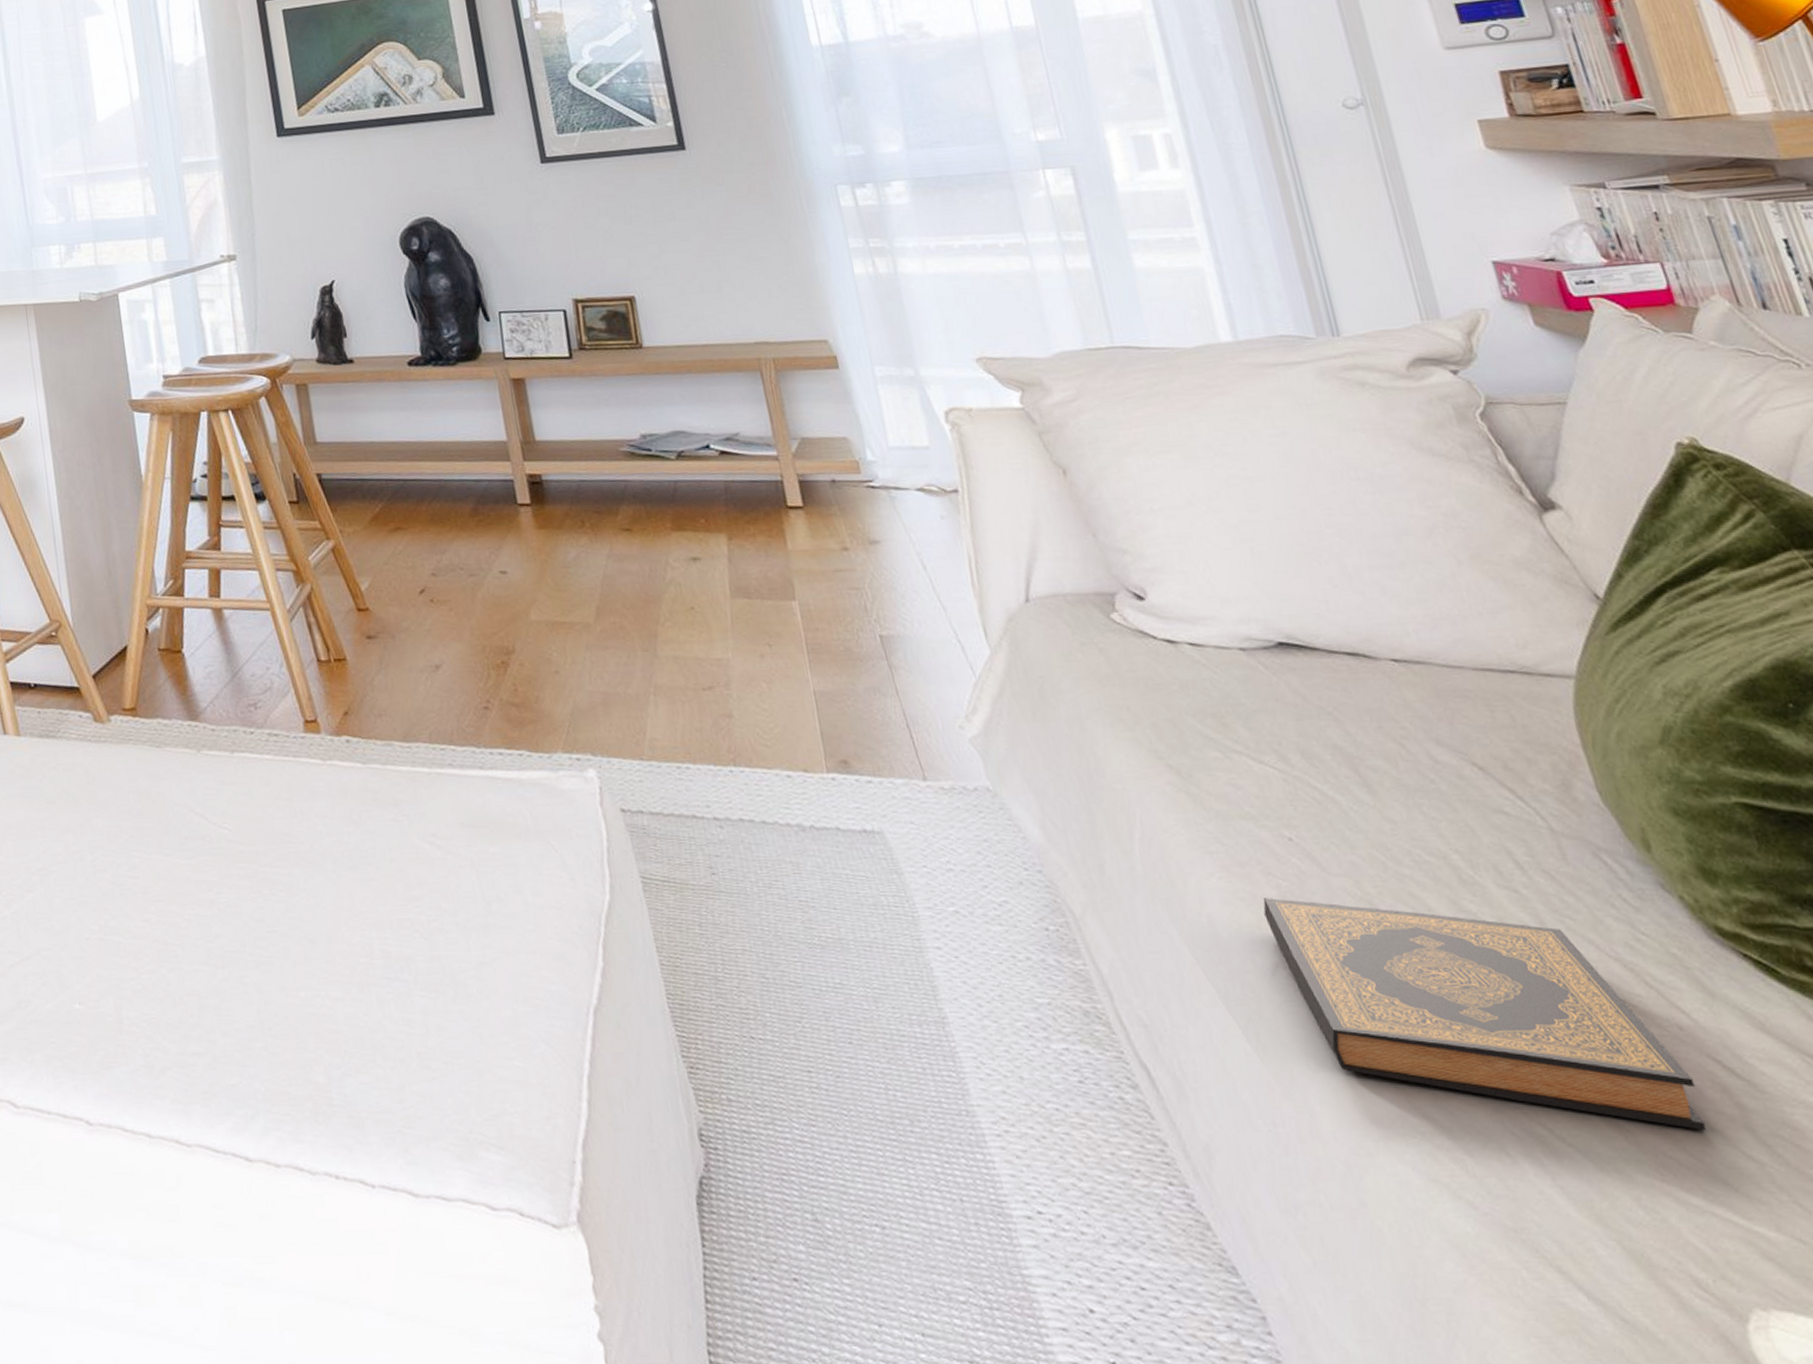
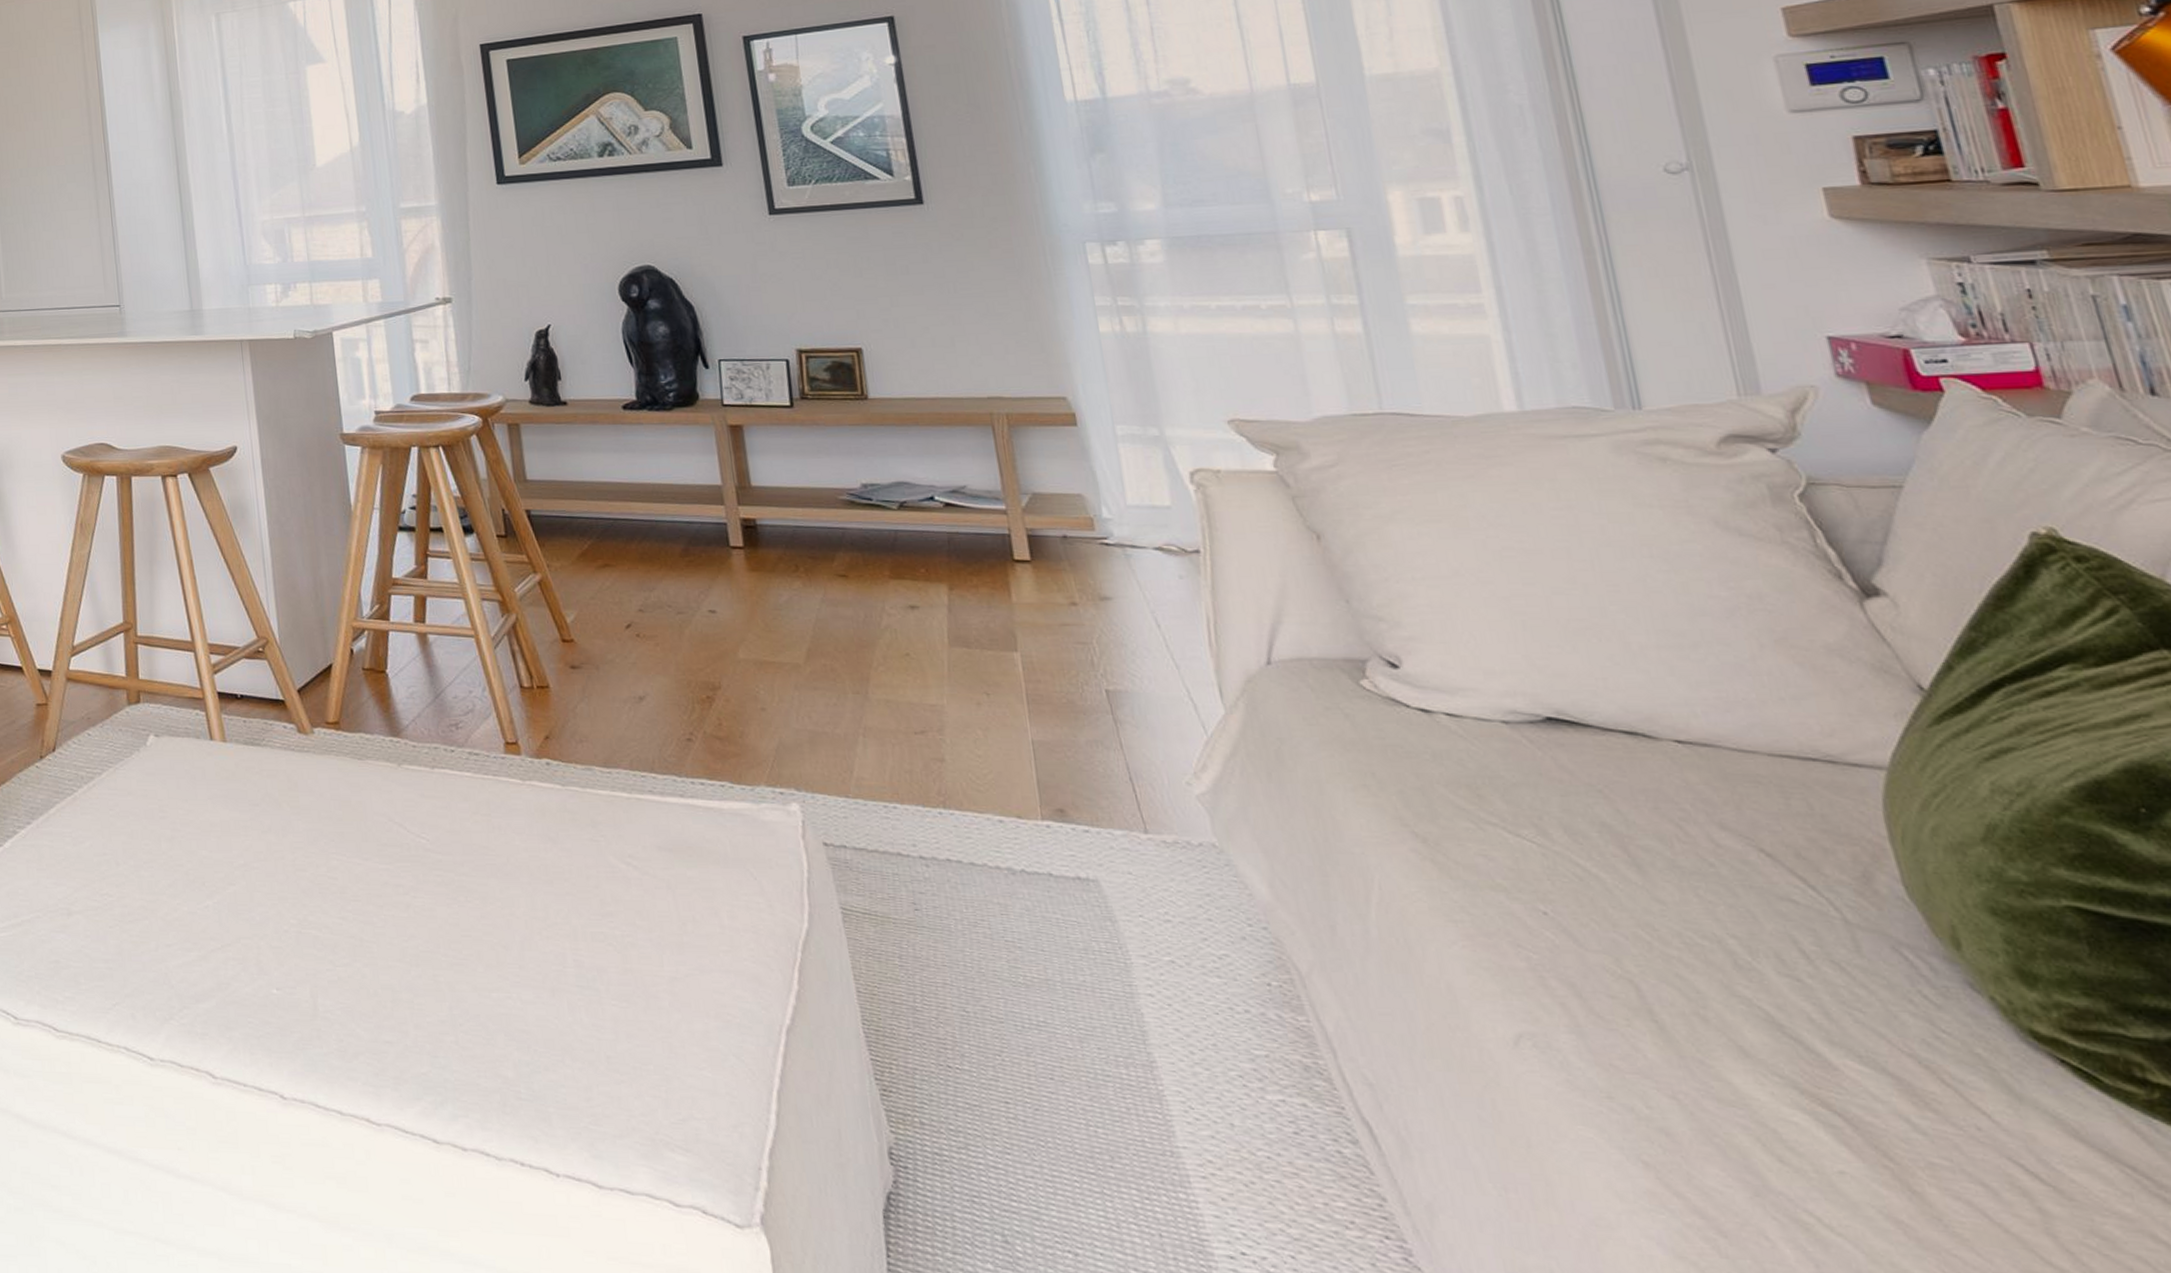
hardback book: present [1263,898,1706,1130] -> none [1509,969,1999,1232]

